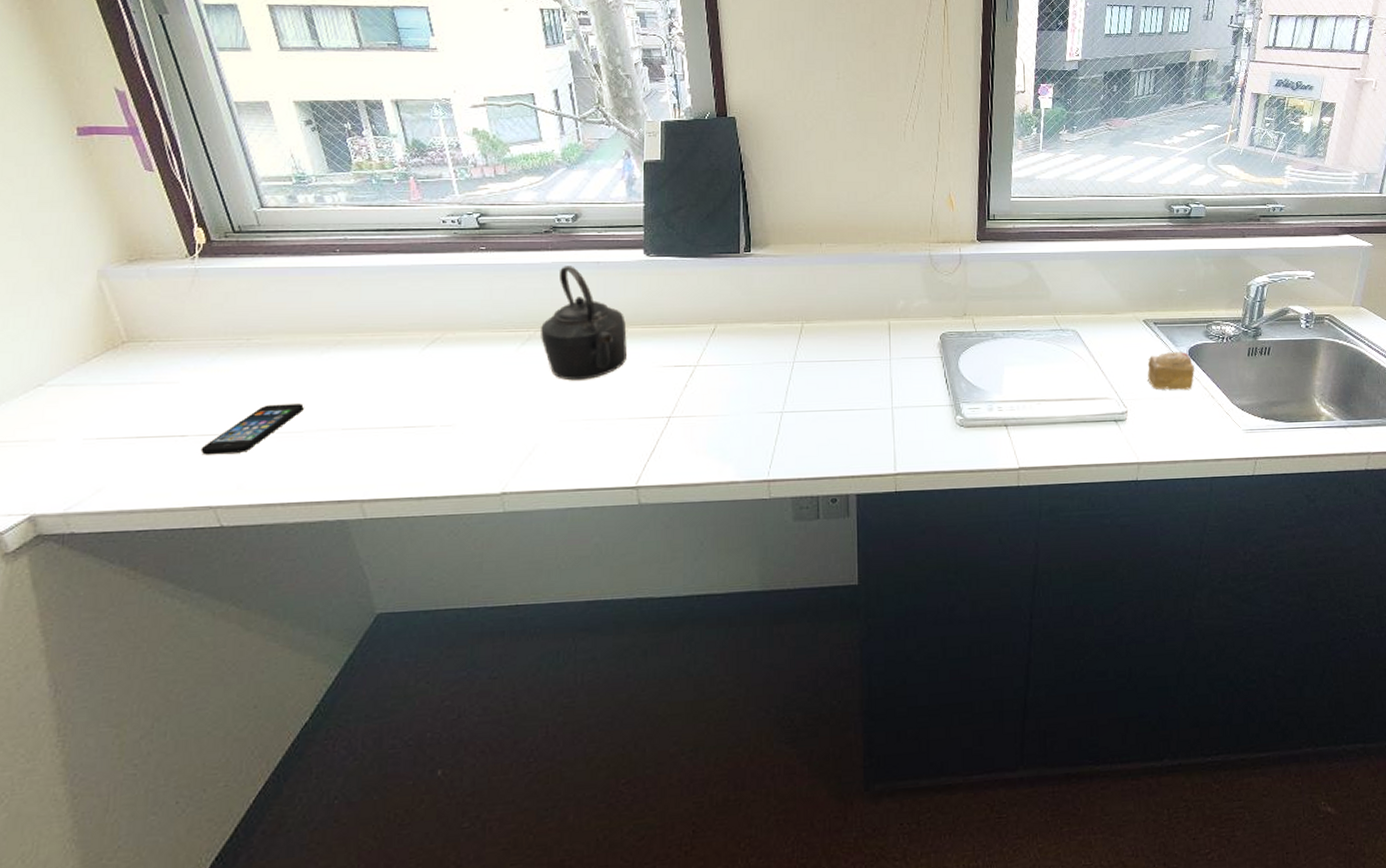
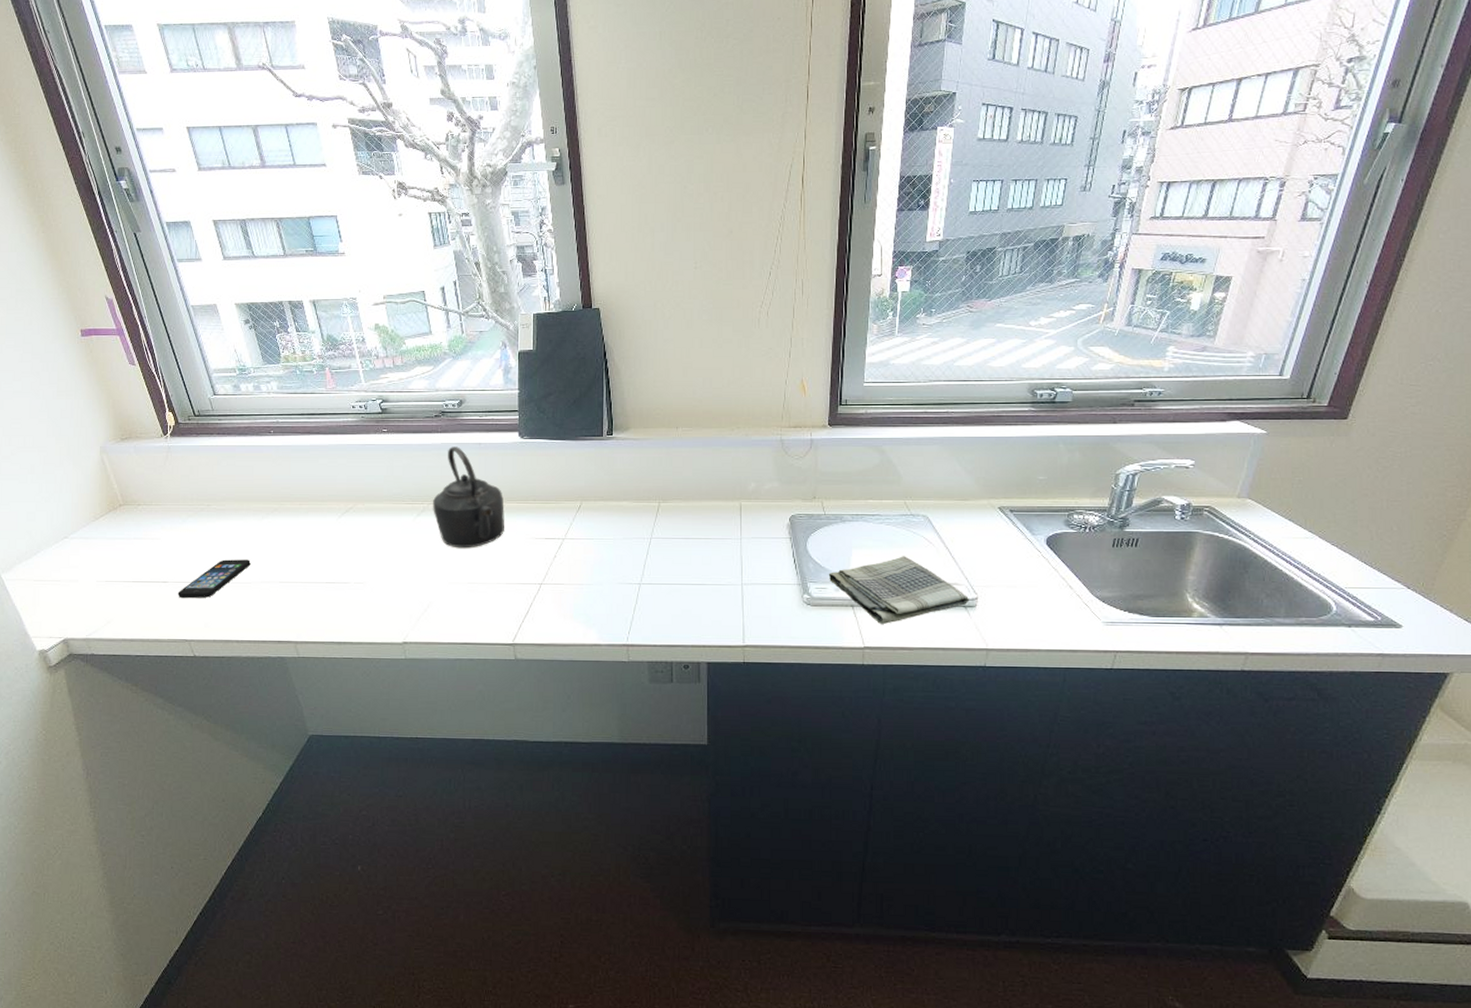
dish towel: none [981,372,1120,443] -> present [828,556,970,624]
cake slice: present [1147,351,1194,390] -> none [1001,539,1052,579]

